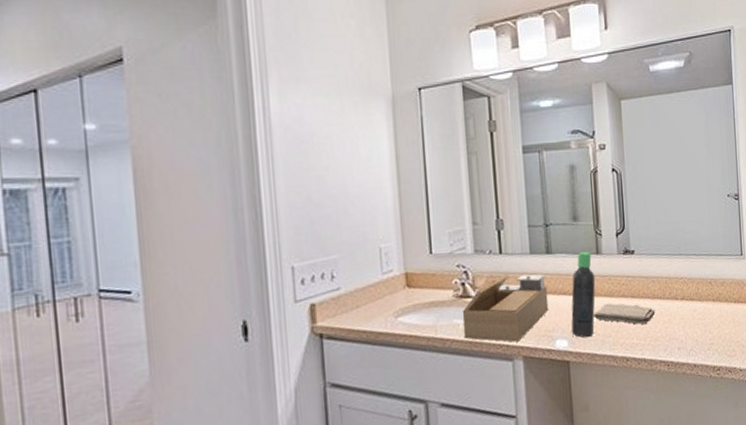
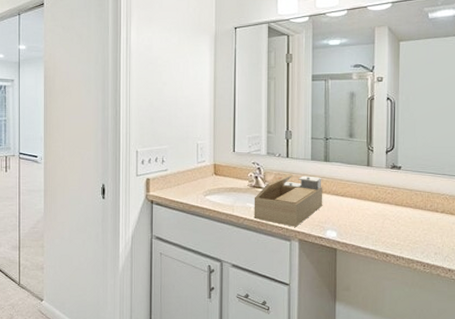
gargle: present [571,252,596,338] -> none [340,164,365,233]
washcloth: present [594,303,656,325] -> none [361,207,416,229]

